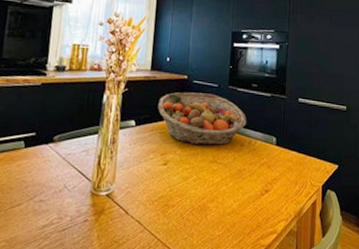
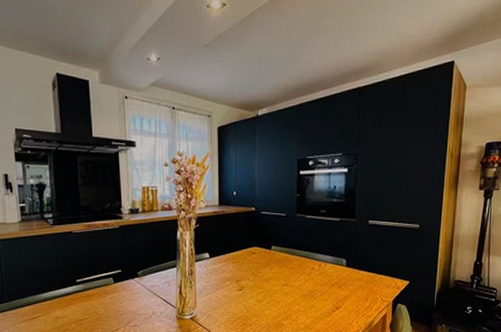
fruit basket: present [158,92,246,146] -> none [229,223,316,271]

